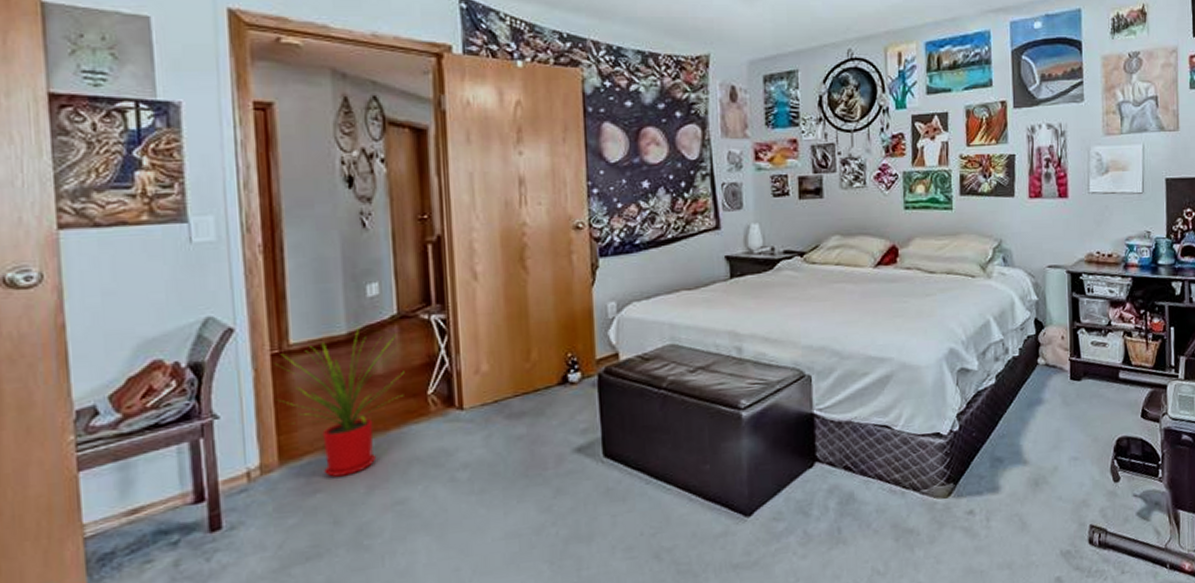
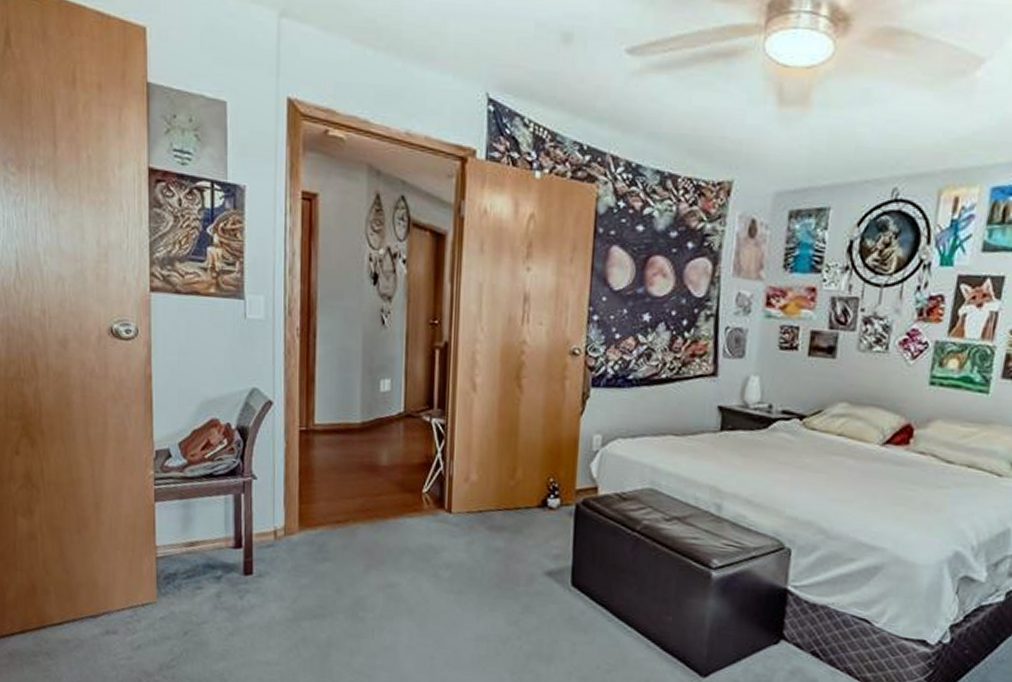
house plant: present [275,326,405,477] -> none [302,418,405,552]

